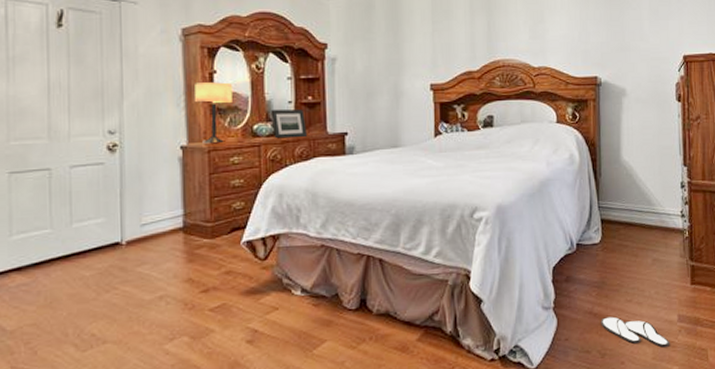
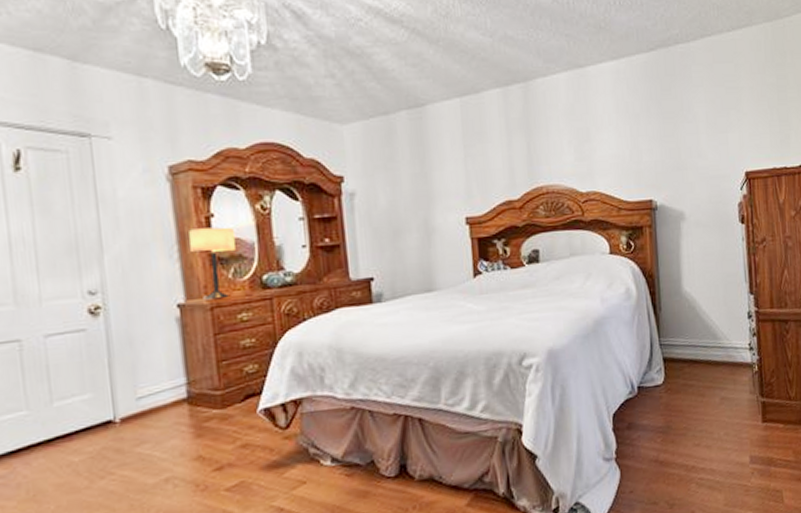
picture frame: present [270,109,307,139] -> none [281,254,326,290]
slippers: present [601,316,669,347] -> none [667,463,742,492]

